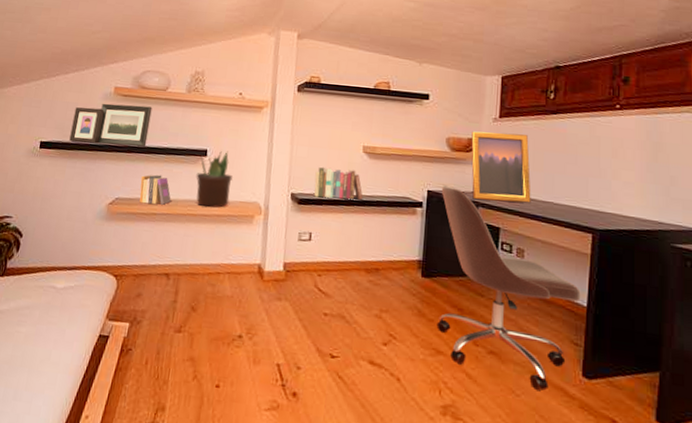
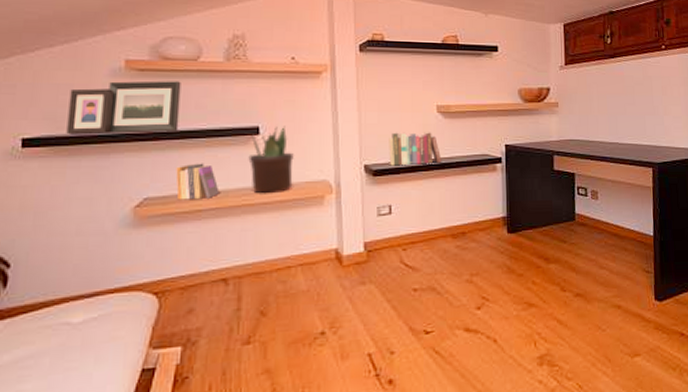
office chair: present [436,185,581,391] -> none [518,138,648,321]
picture frame: present [471,131,531,203] -> none [541,80,600,149]

